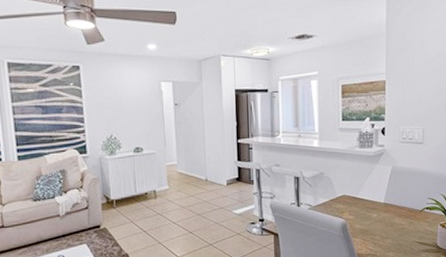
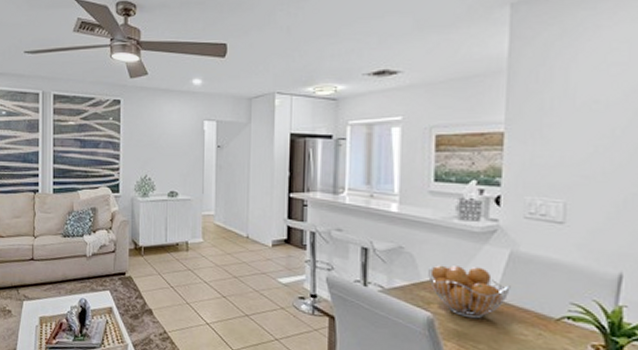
fruit basket: none [341,181,393,219] -> present [428,265,511,319]

